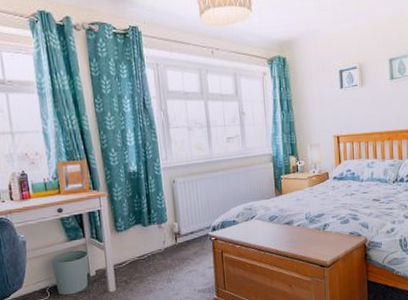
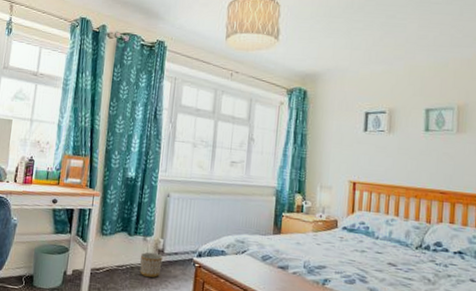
planter: none [158,236,181,260] -> present [140,252,163,278]

